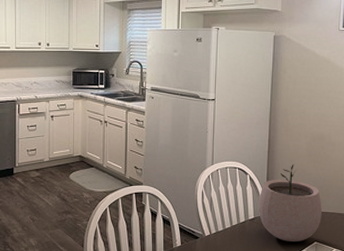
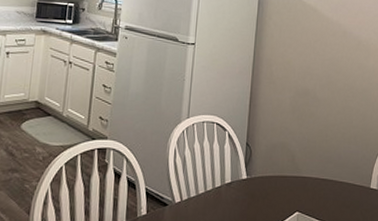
plant pot: present [258,164,322,241] -> none [236,121,305,211]

